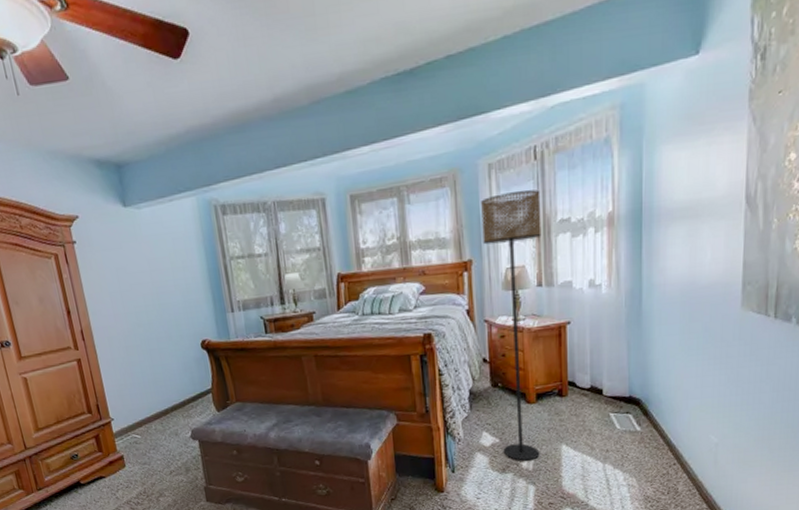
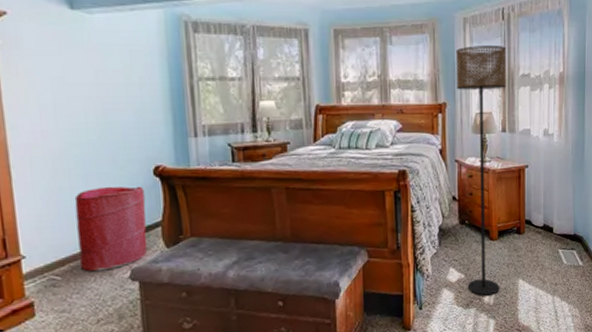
laundry hamper: none [143,358,203,432] -> present [74,186,148,272]

